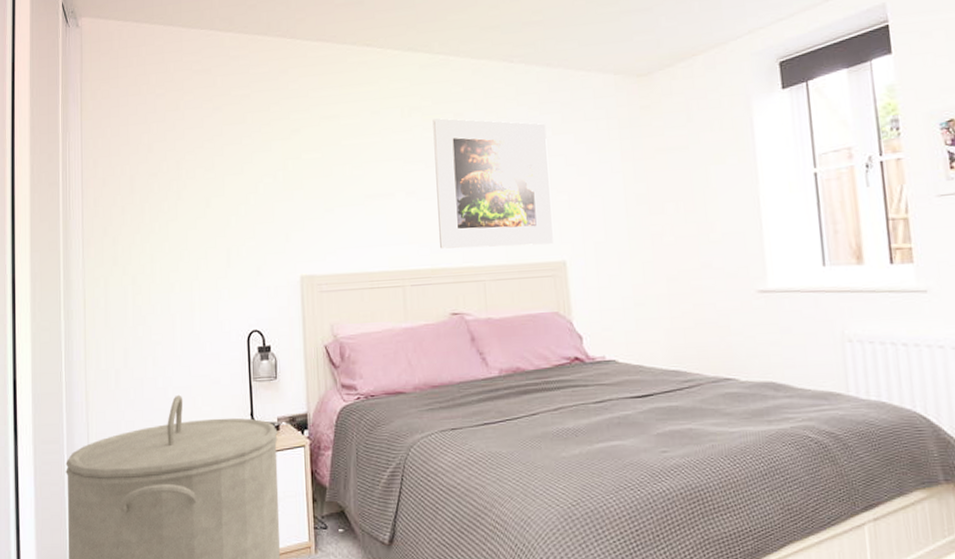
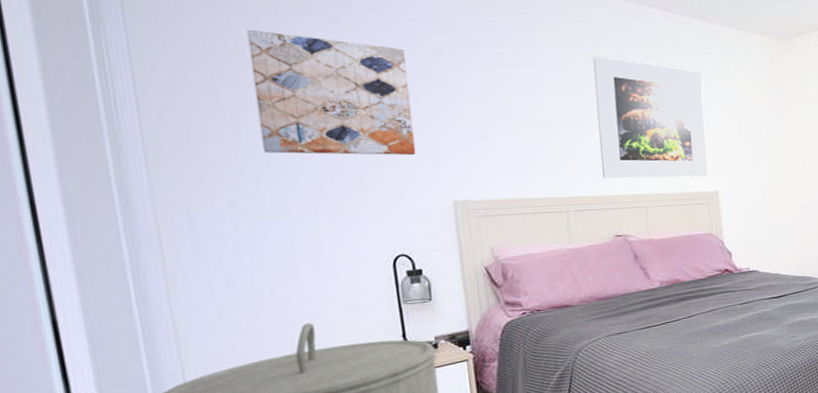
wall art: none [156,125,272,234] -> present [246,29,416,156]

